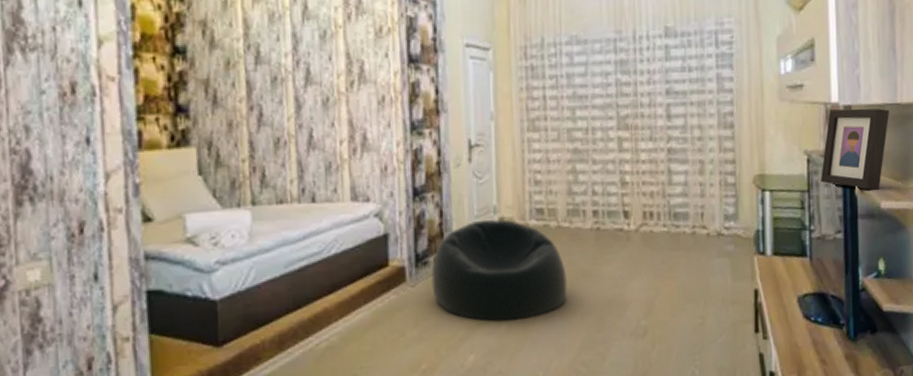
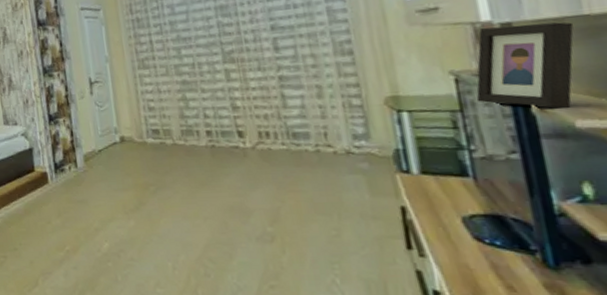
bean bag chair: present [431,218,567,321] -> none [67,137,188,218]

